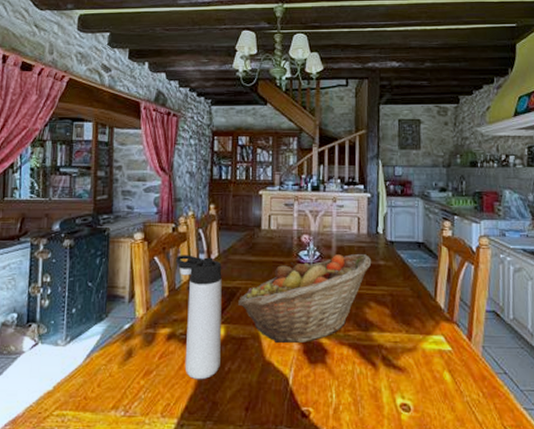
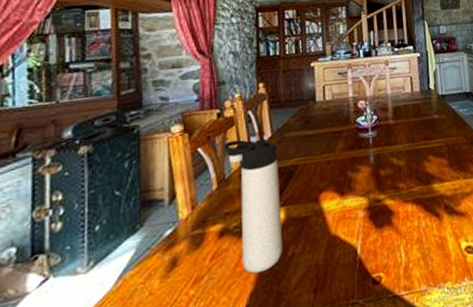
fruit basket: present [238,254,372,344] -> none [297,111,427,216]

